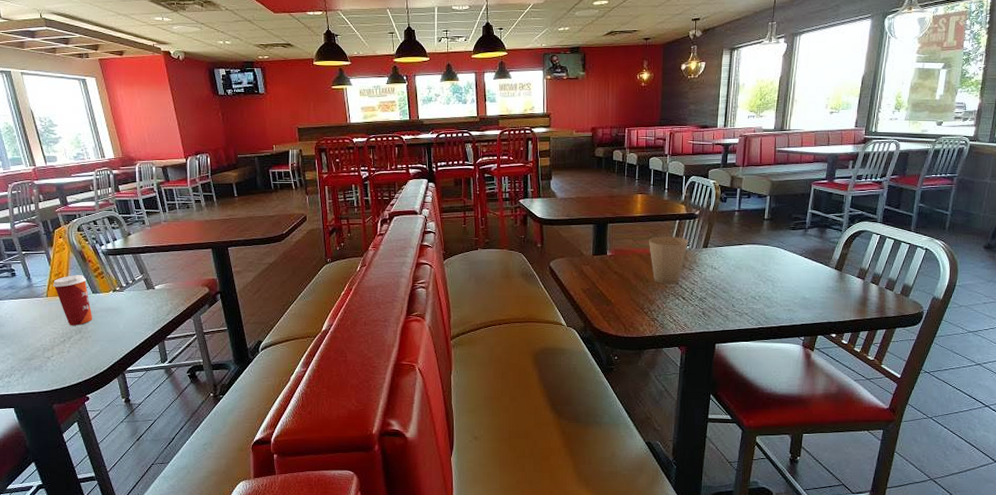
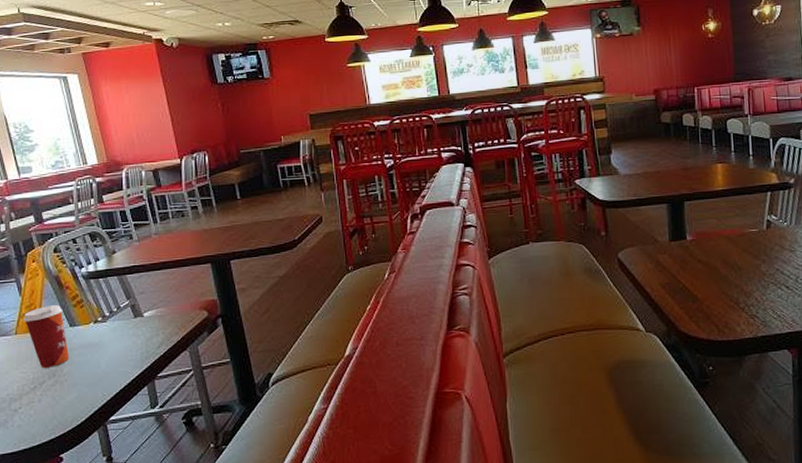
paper cup: present [649,236,688,284] -> none [736,212,785,271]

